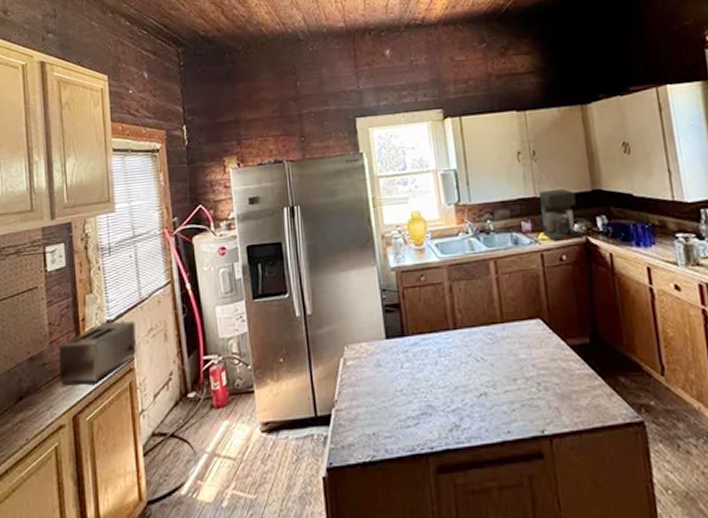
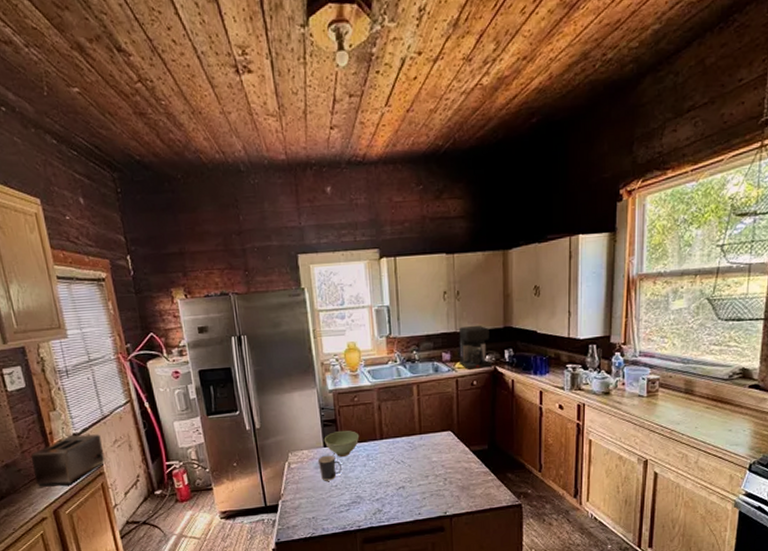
mug: none [378,349,408,384] -> present [317,455,342,481]
bowl: none [385,318,429,352] -> present [323,430,360,457]

